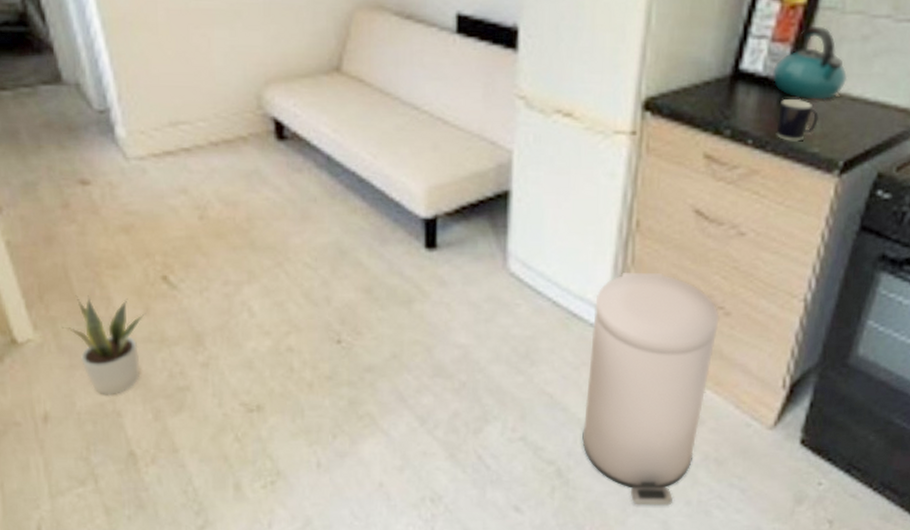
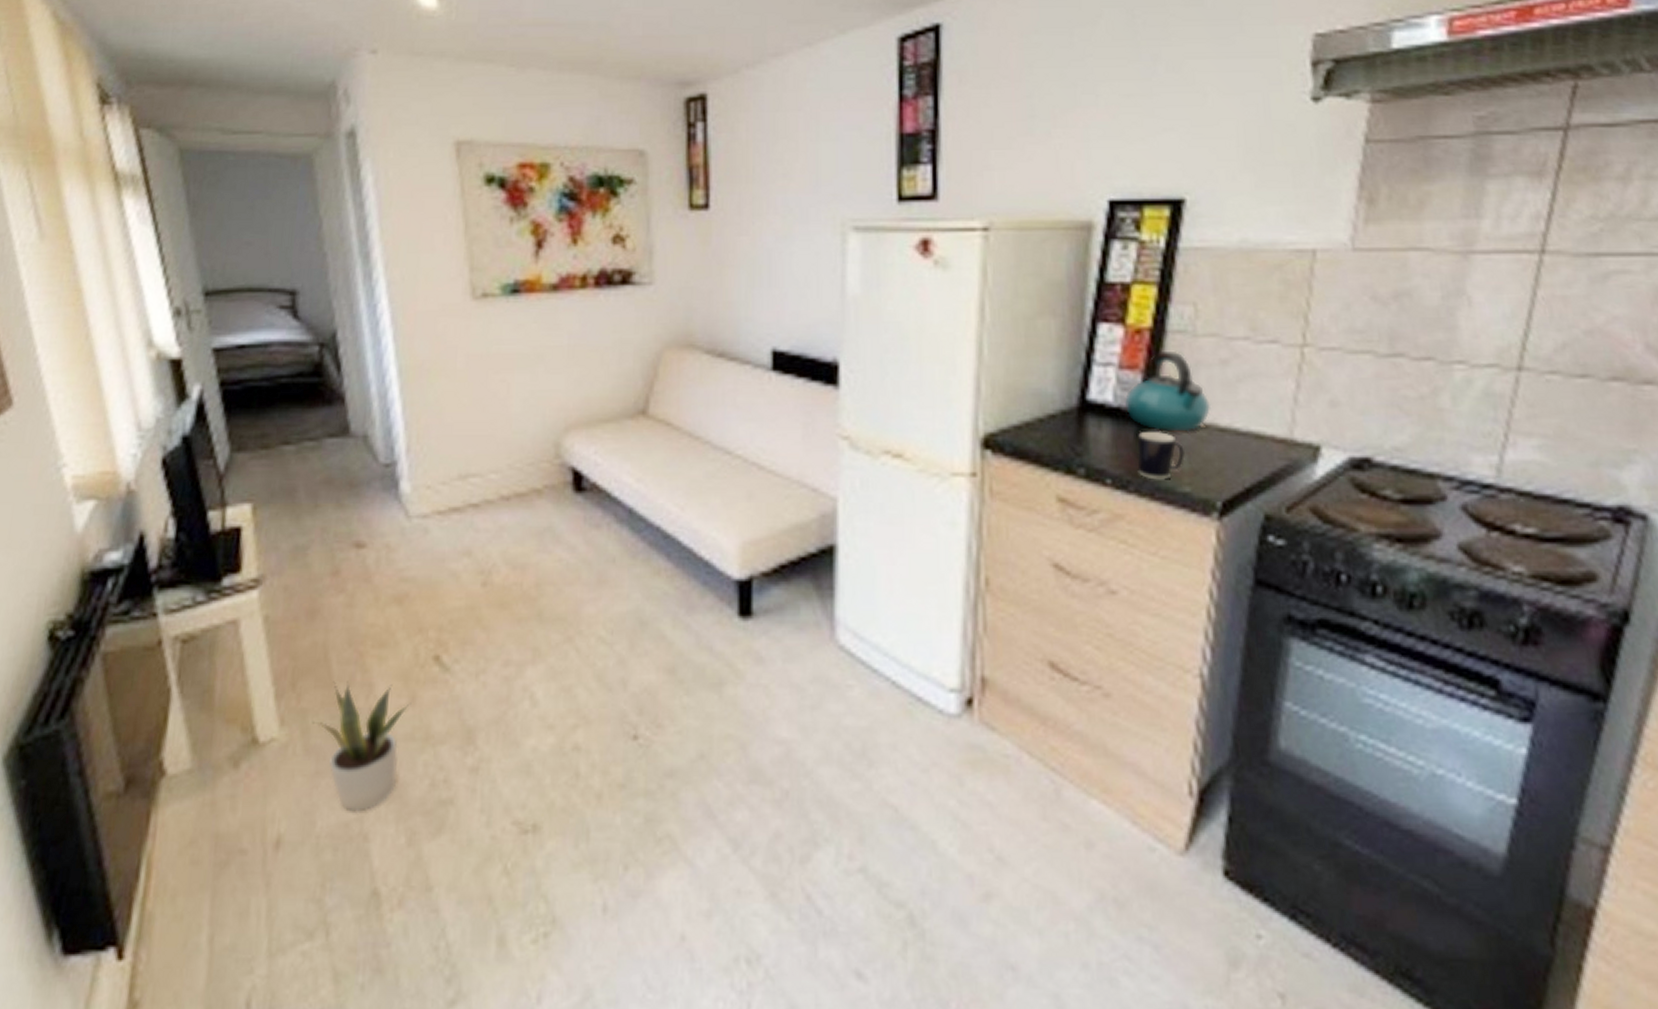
pedal bin: present [582,273,720,506] -> none [938,644,1098,970]

